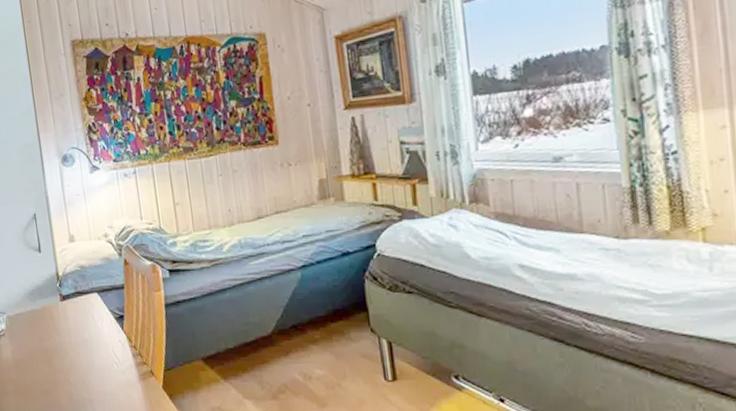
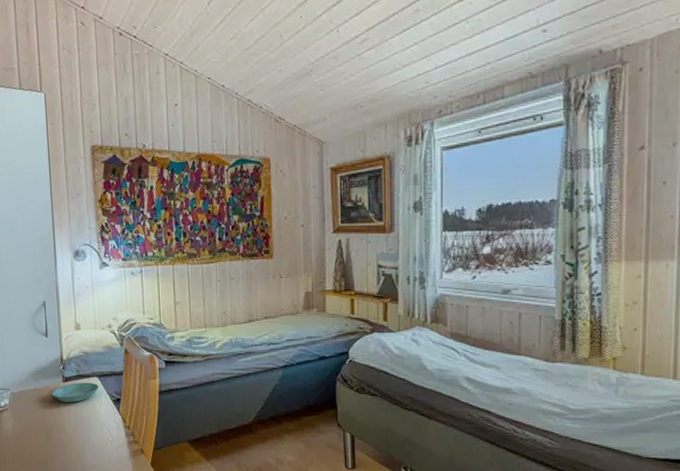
saucer: none [49,299,99,323] -> present [51,382,98,402]

